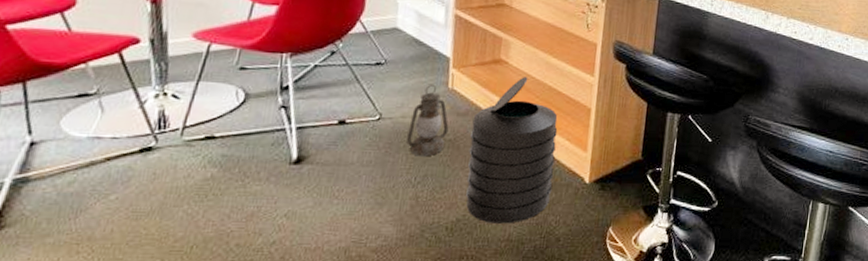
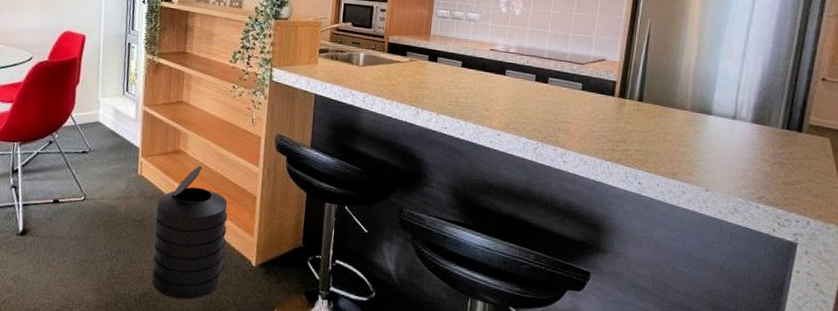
lantern: present [406,84,449,157] -> none [105,170,138,234]

